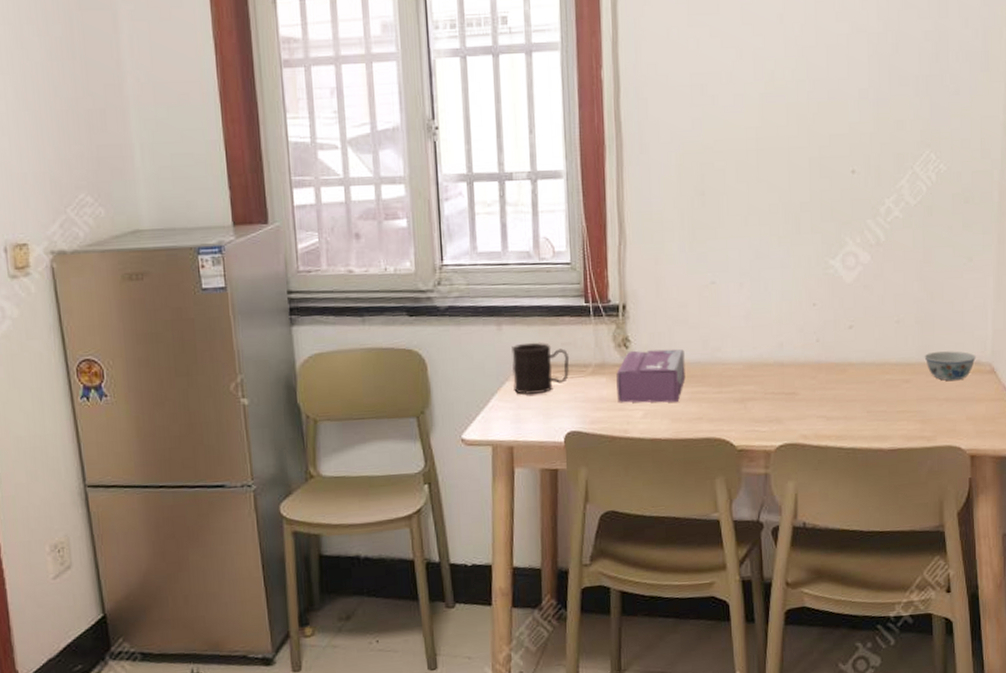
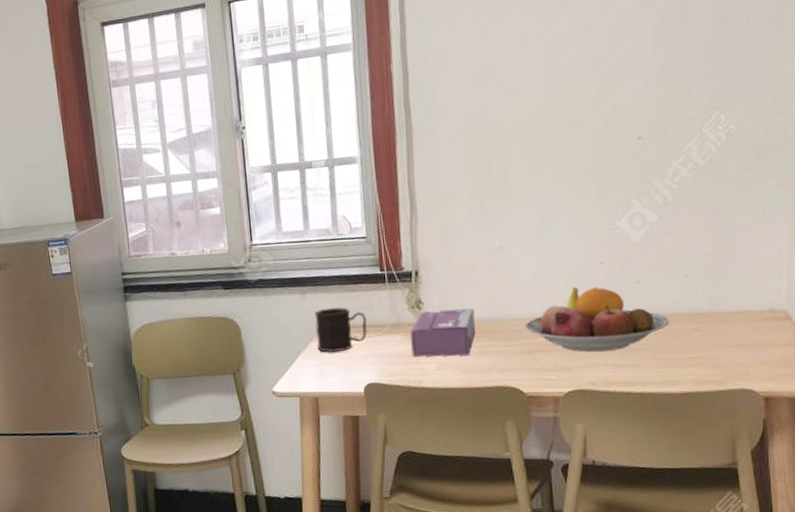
fruit bowl: none [736,330,881,402] -> present [524,287,670,352]
bowl: present [924,351,976,381] -> none [715,300,770,329]

